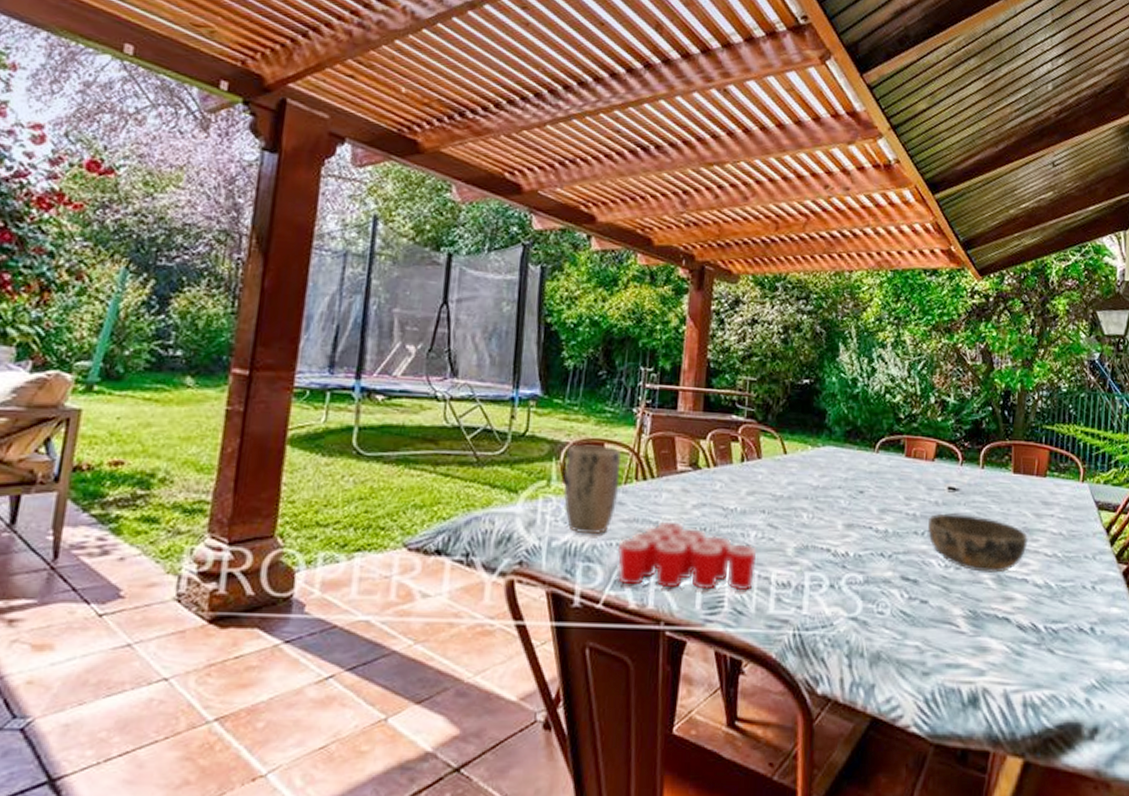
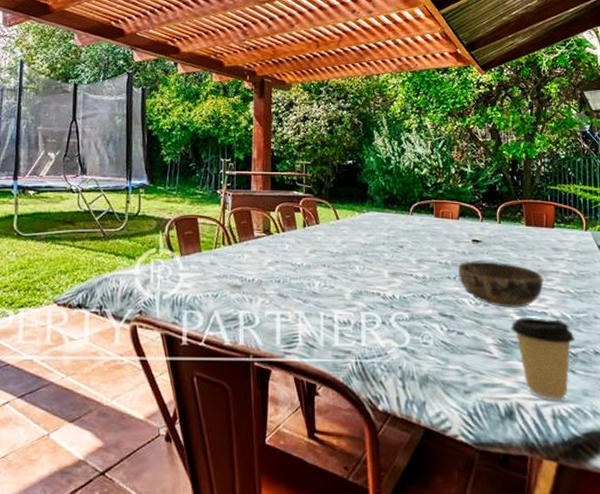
plant pot: present [563,444,621,534] -> none [168,220,211,288]
cup: present [617,521,757,591] -> none [213,276,322,329]
coffee cup: none [984,583,1058,687] -> present [511,316,575,402]

